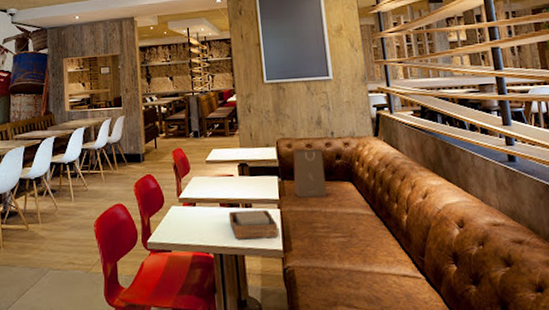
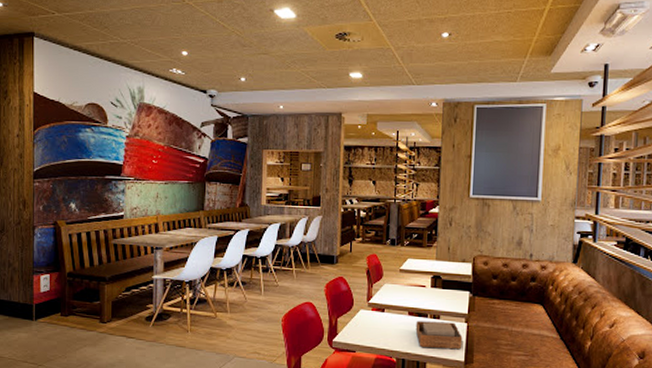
shopping bag: present [293,148,327,198] -> none [484,267,518,317]

